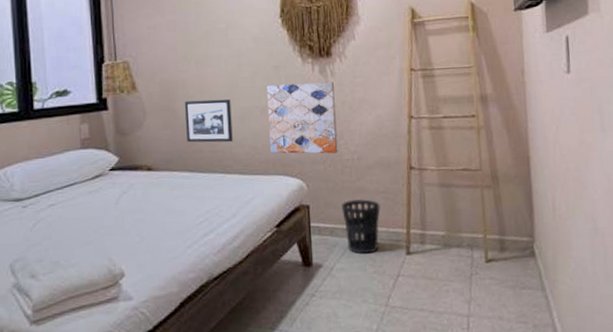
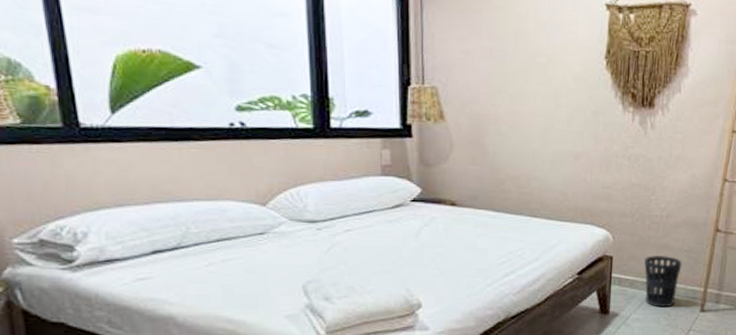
picture frame: present [184,99,233,143] -> none [494,137,544,185]
wall art: present [267,82,338,154] -> none [580,131,653,208]

